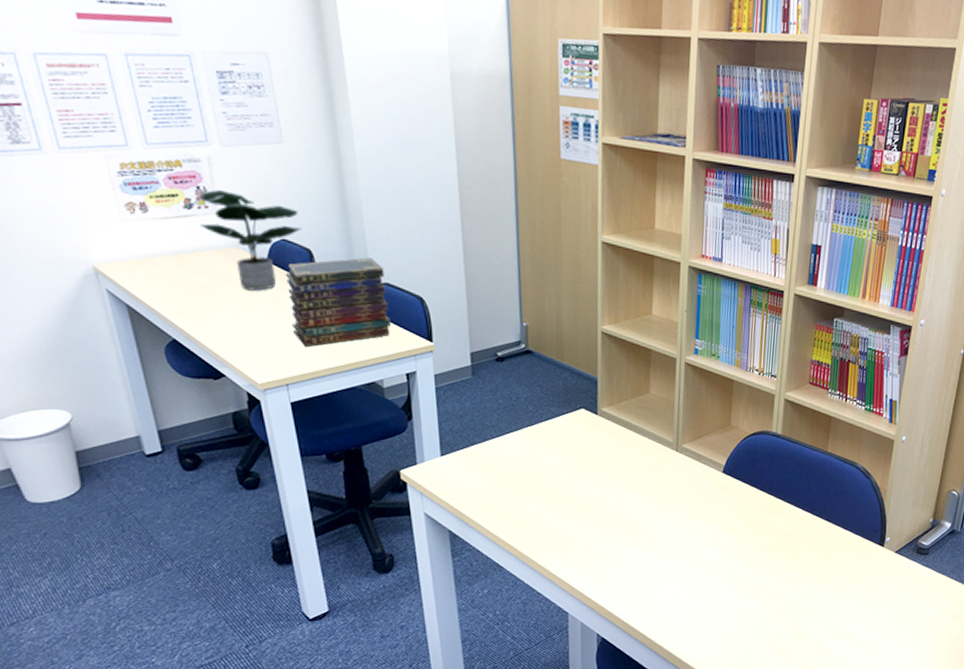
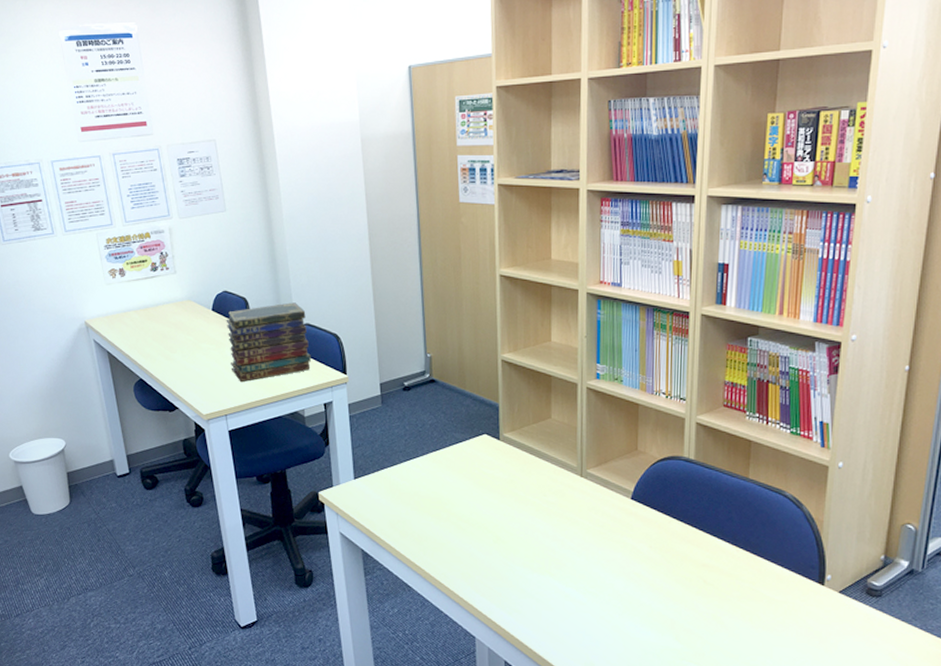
potted plant: present [199,190,303,291] -> none [162,254,240,336]

